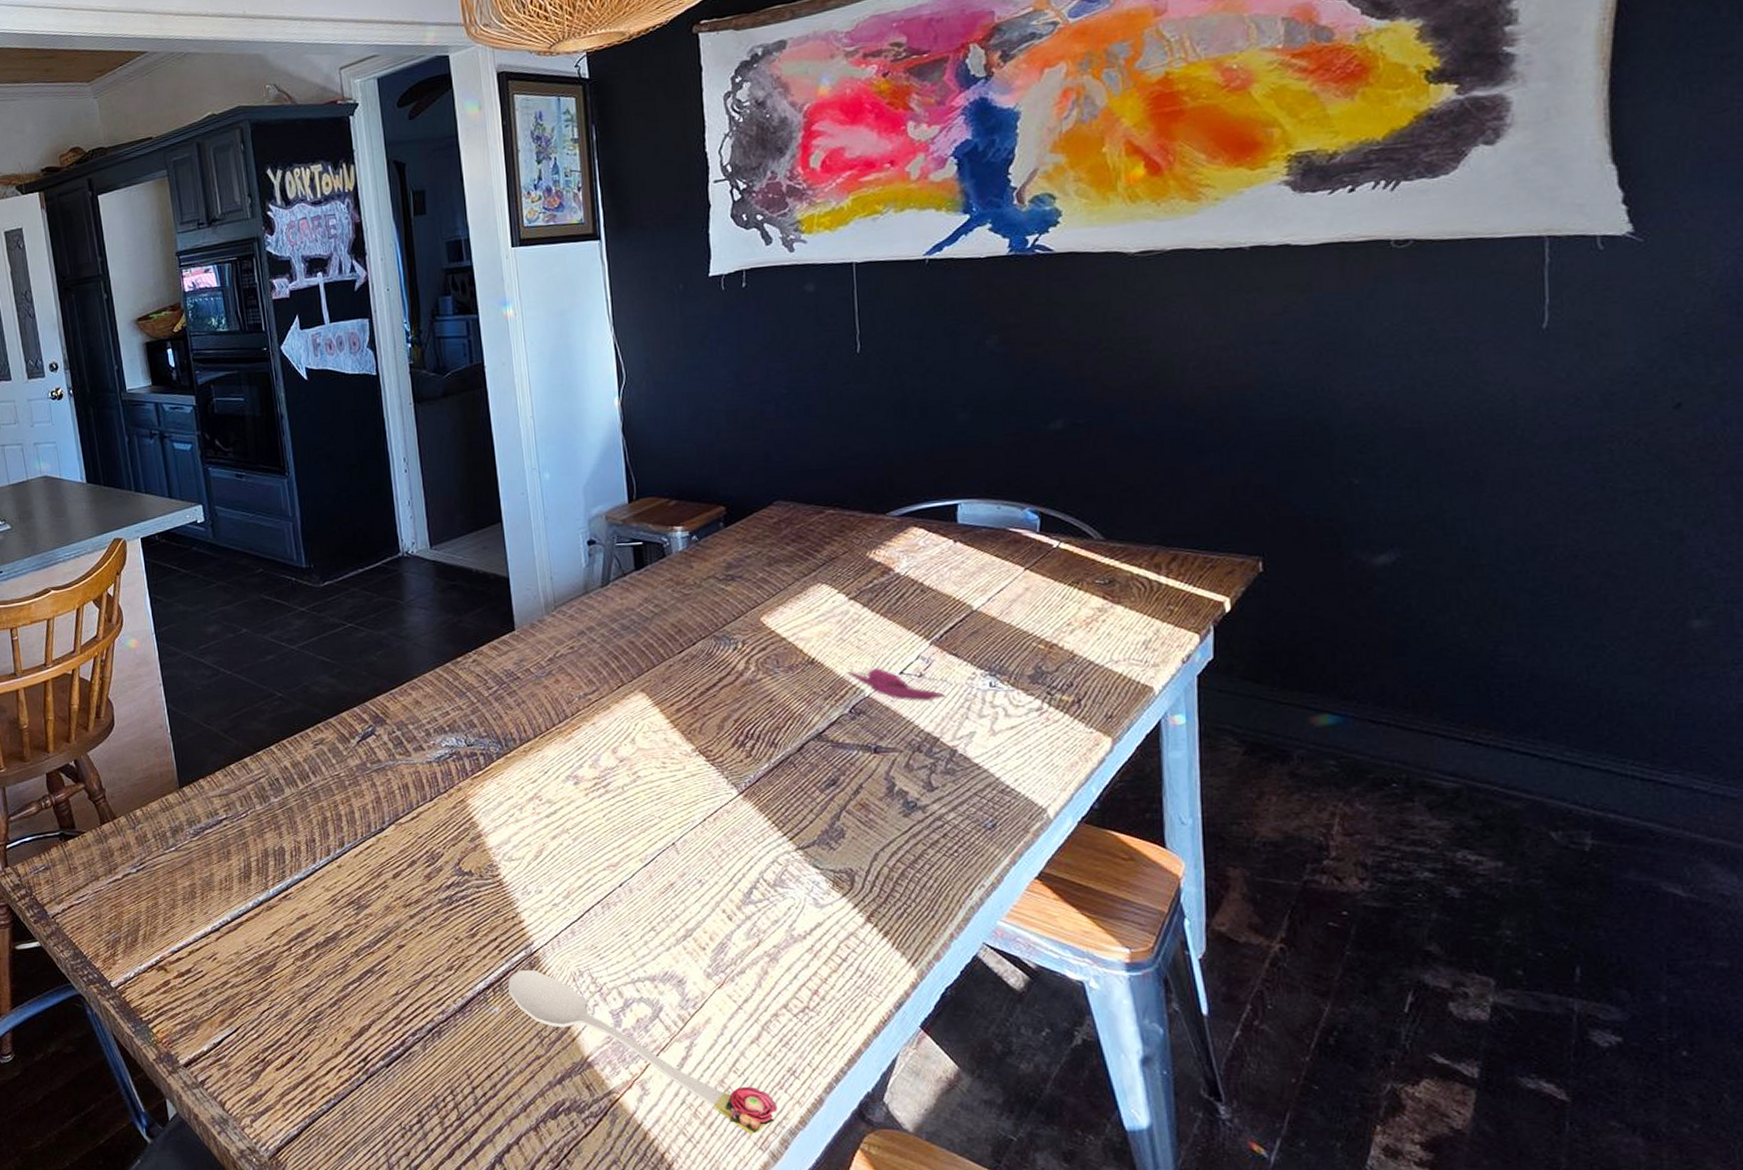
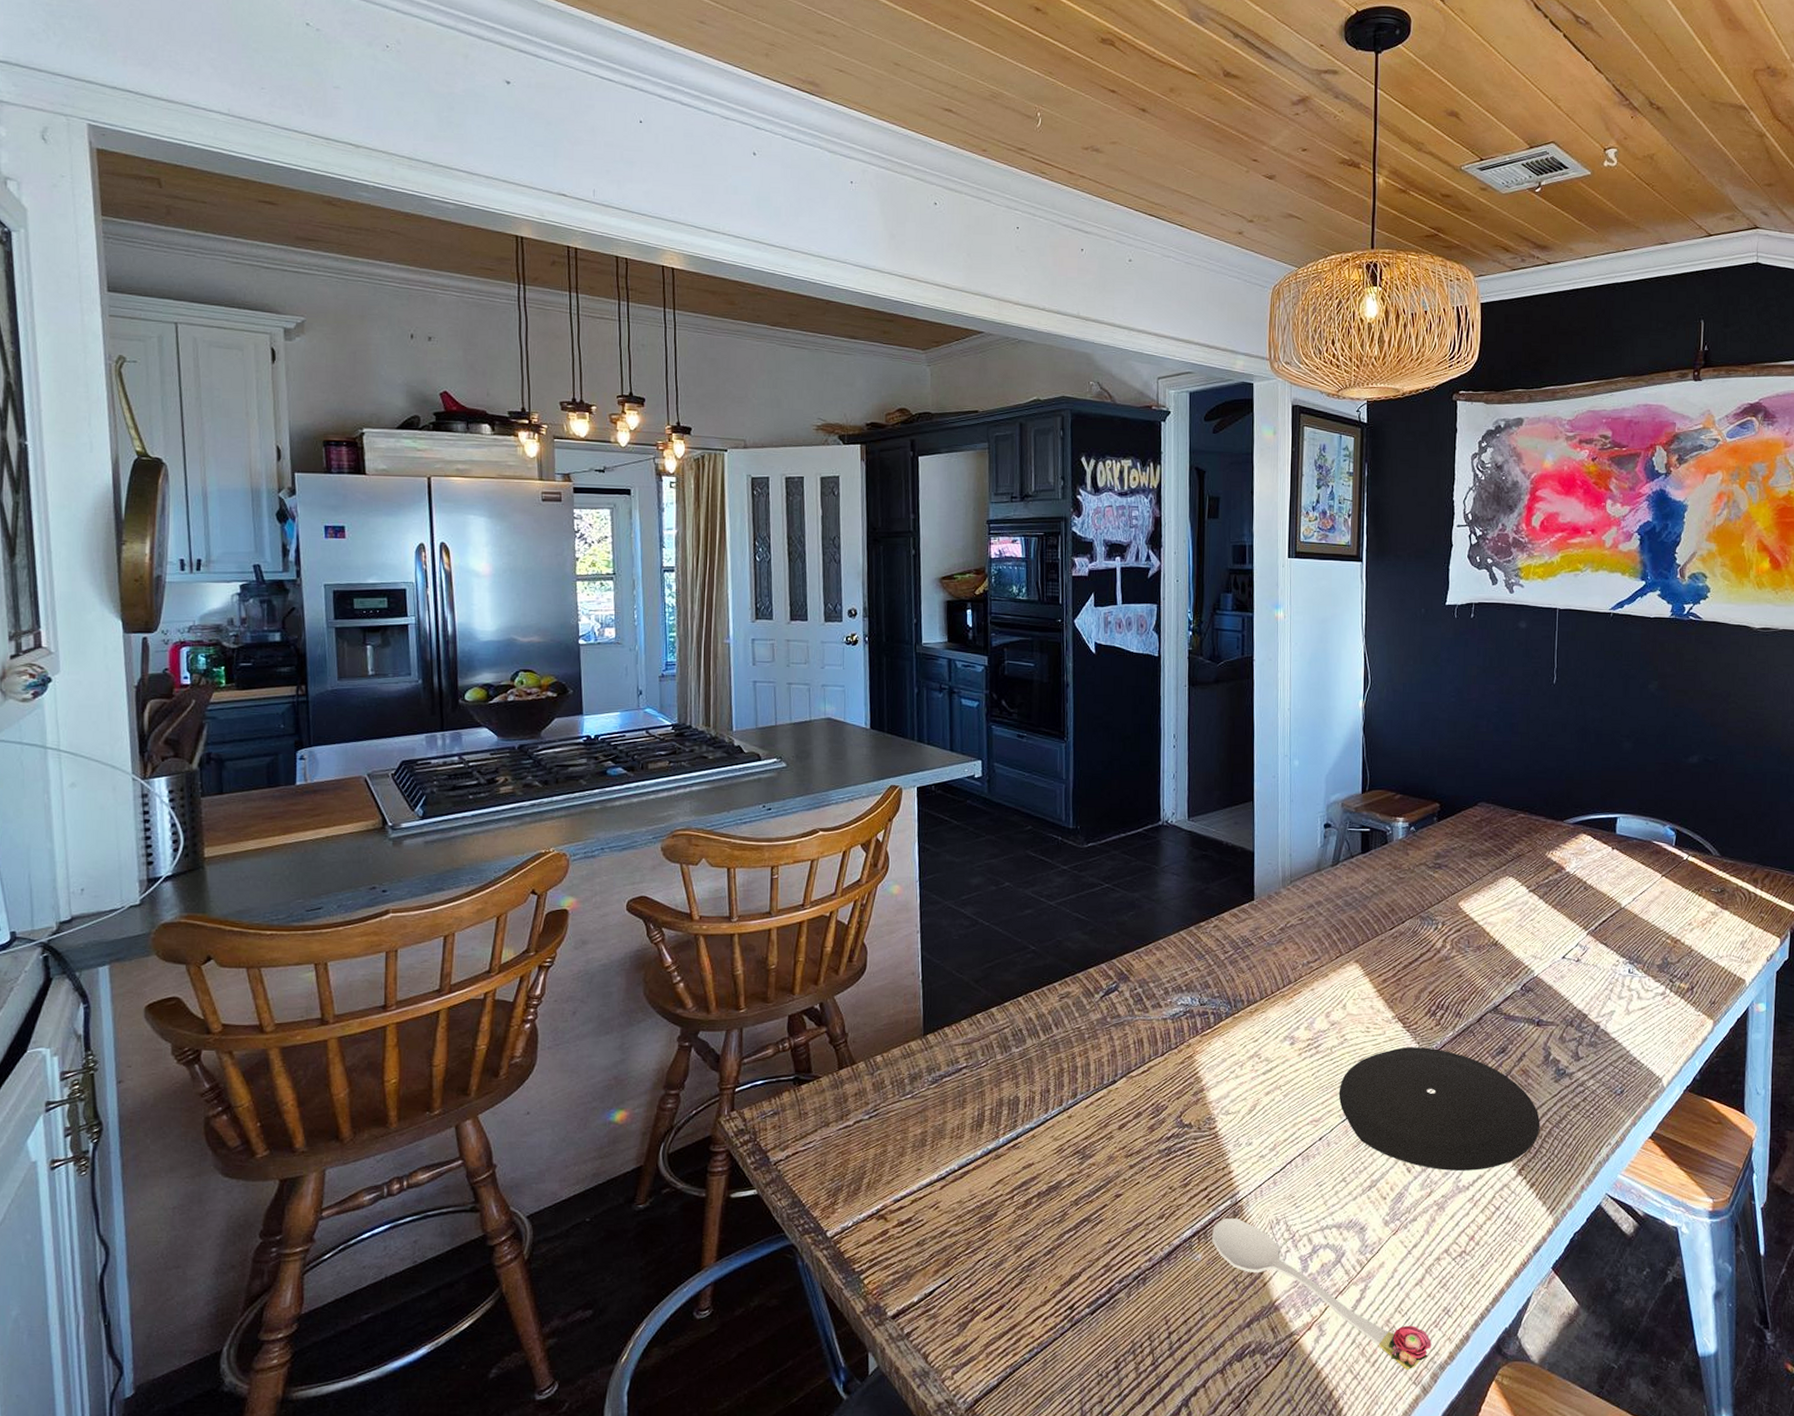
plate: none [636,782,890,918] -> present [1338,1047,1540,1170]
flower: present [845,667,946,702] -> none [1520,951,1595,983]

